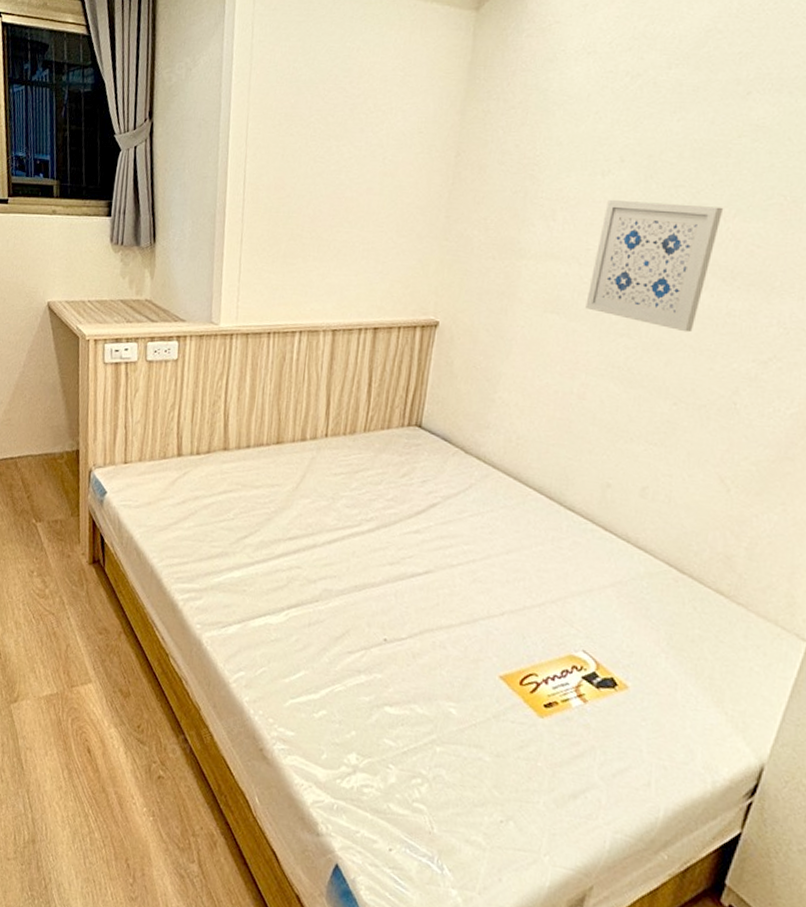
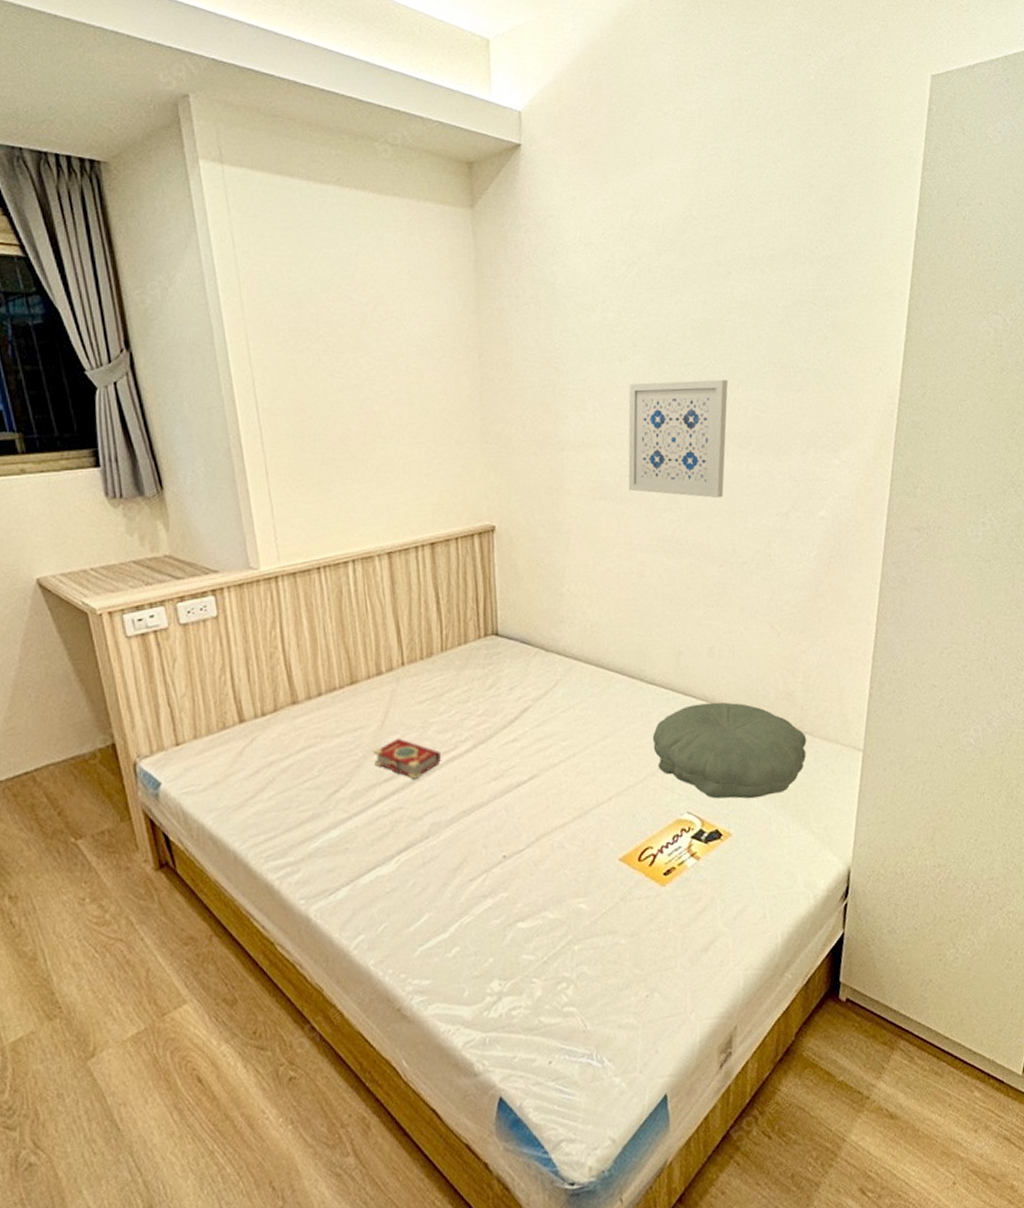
book: none [283,502,344,544] -> present [372,738,441,779]
pillow: none [559,541,740,660] -> present [652,702,807,799]

